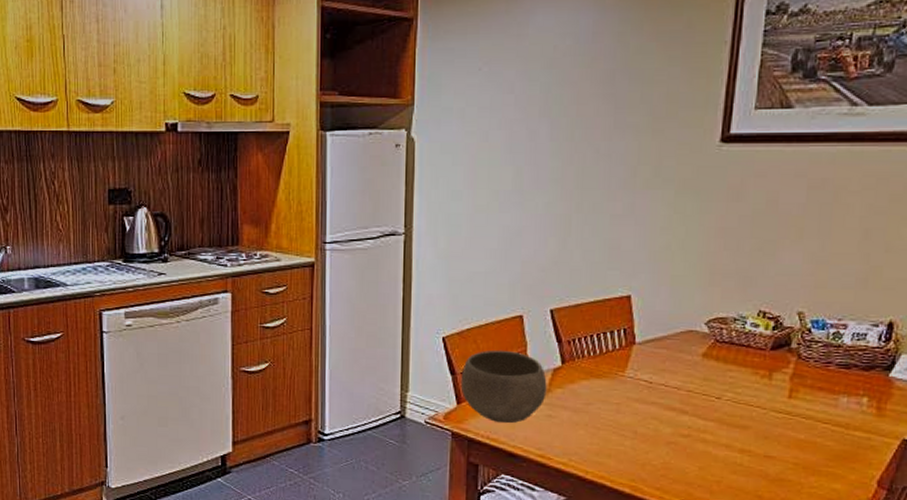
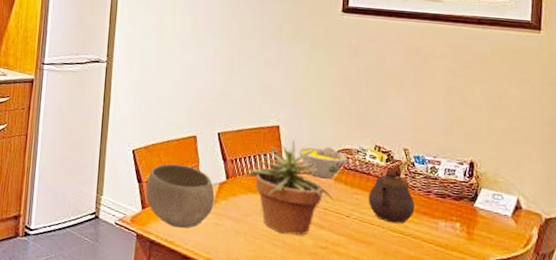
potted plant: none [585,311,702,423] -> present [244,140,335,235]
bowl: none [655,317,721,354] -> present [298,147,347,178]
teapot: none [747,340,808,403] -> present [369,170,414,224]

